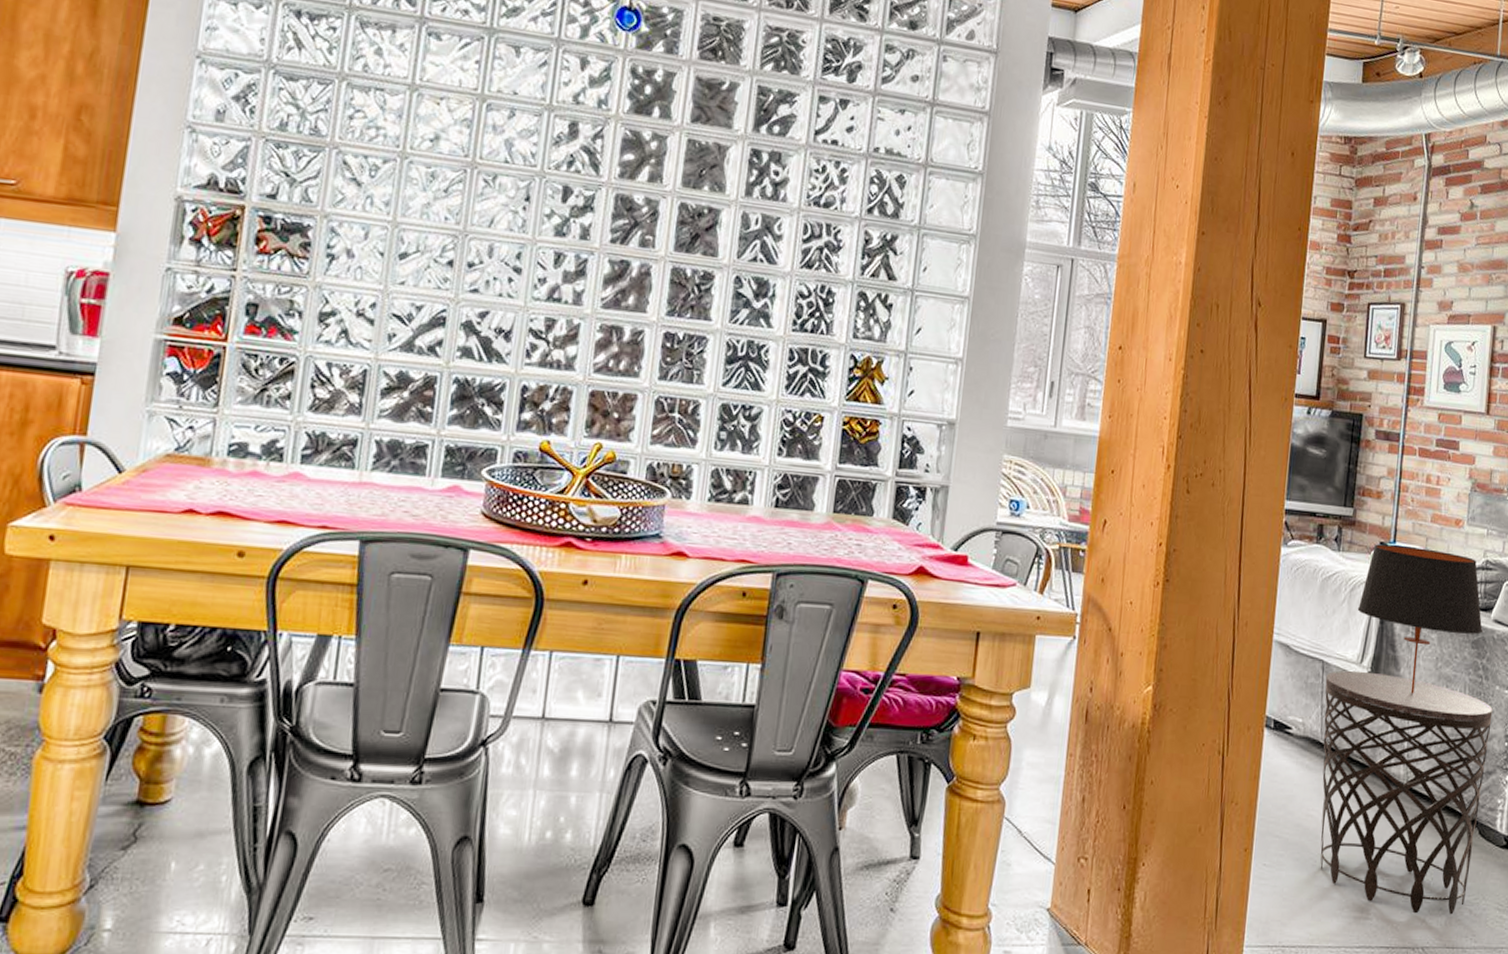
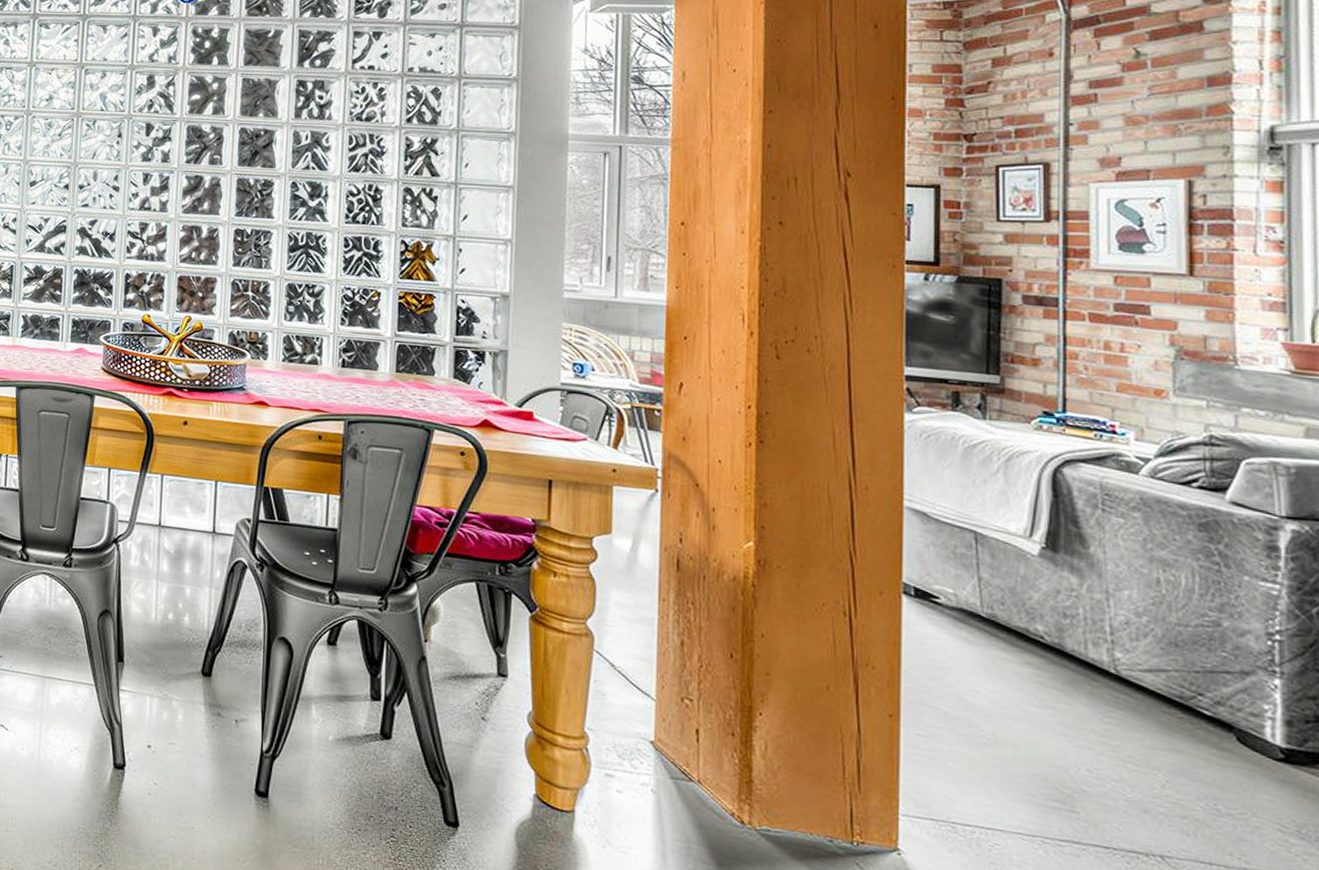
side table: present [1320,670,1493,915] -> none [981,543,1242,827]
table lamp: present [1357,544,1483,693] -> none [1018,413,1215,575]

